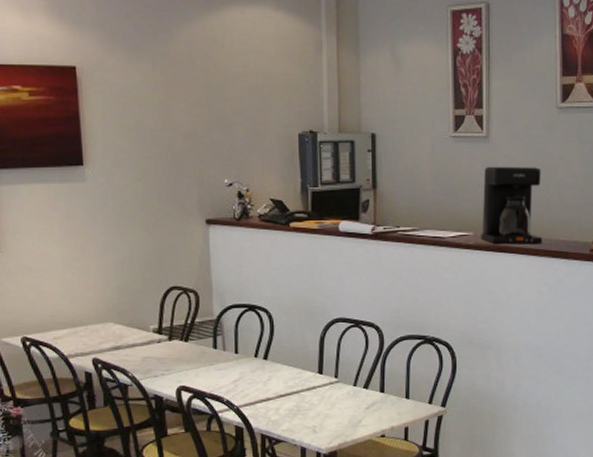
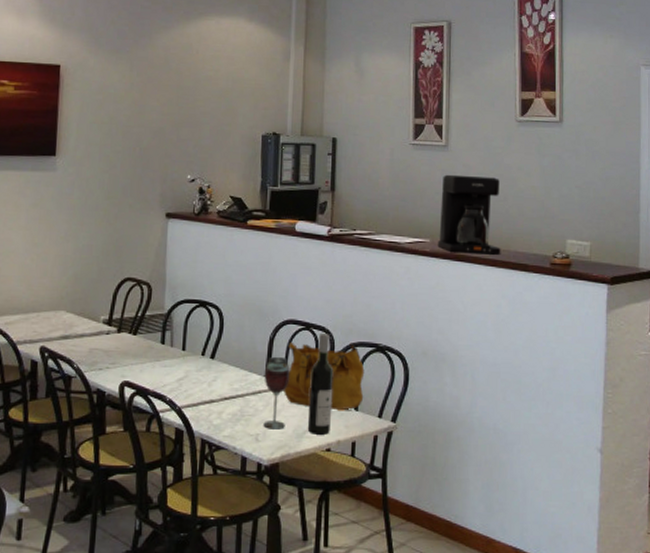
wineglass: none [317,353,342,421] -> present [263,356,290,430]
handbag: none [337,336,414,399] -> present [284,342,365,410]
bottle: none [361,329,385,423] -> present [307,334,334,435]

